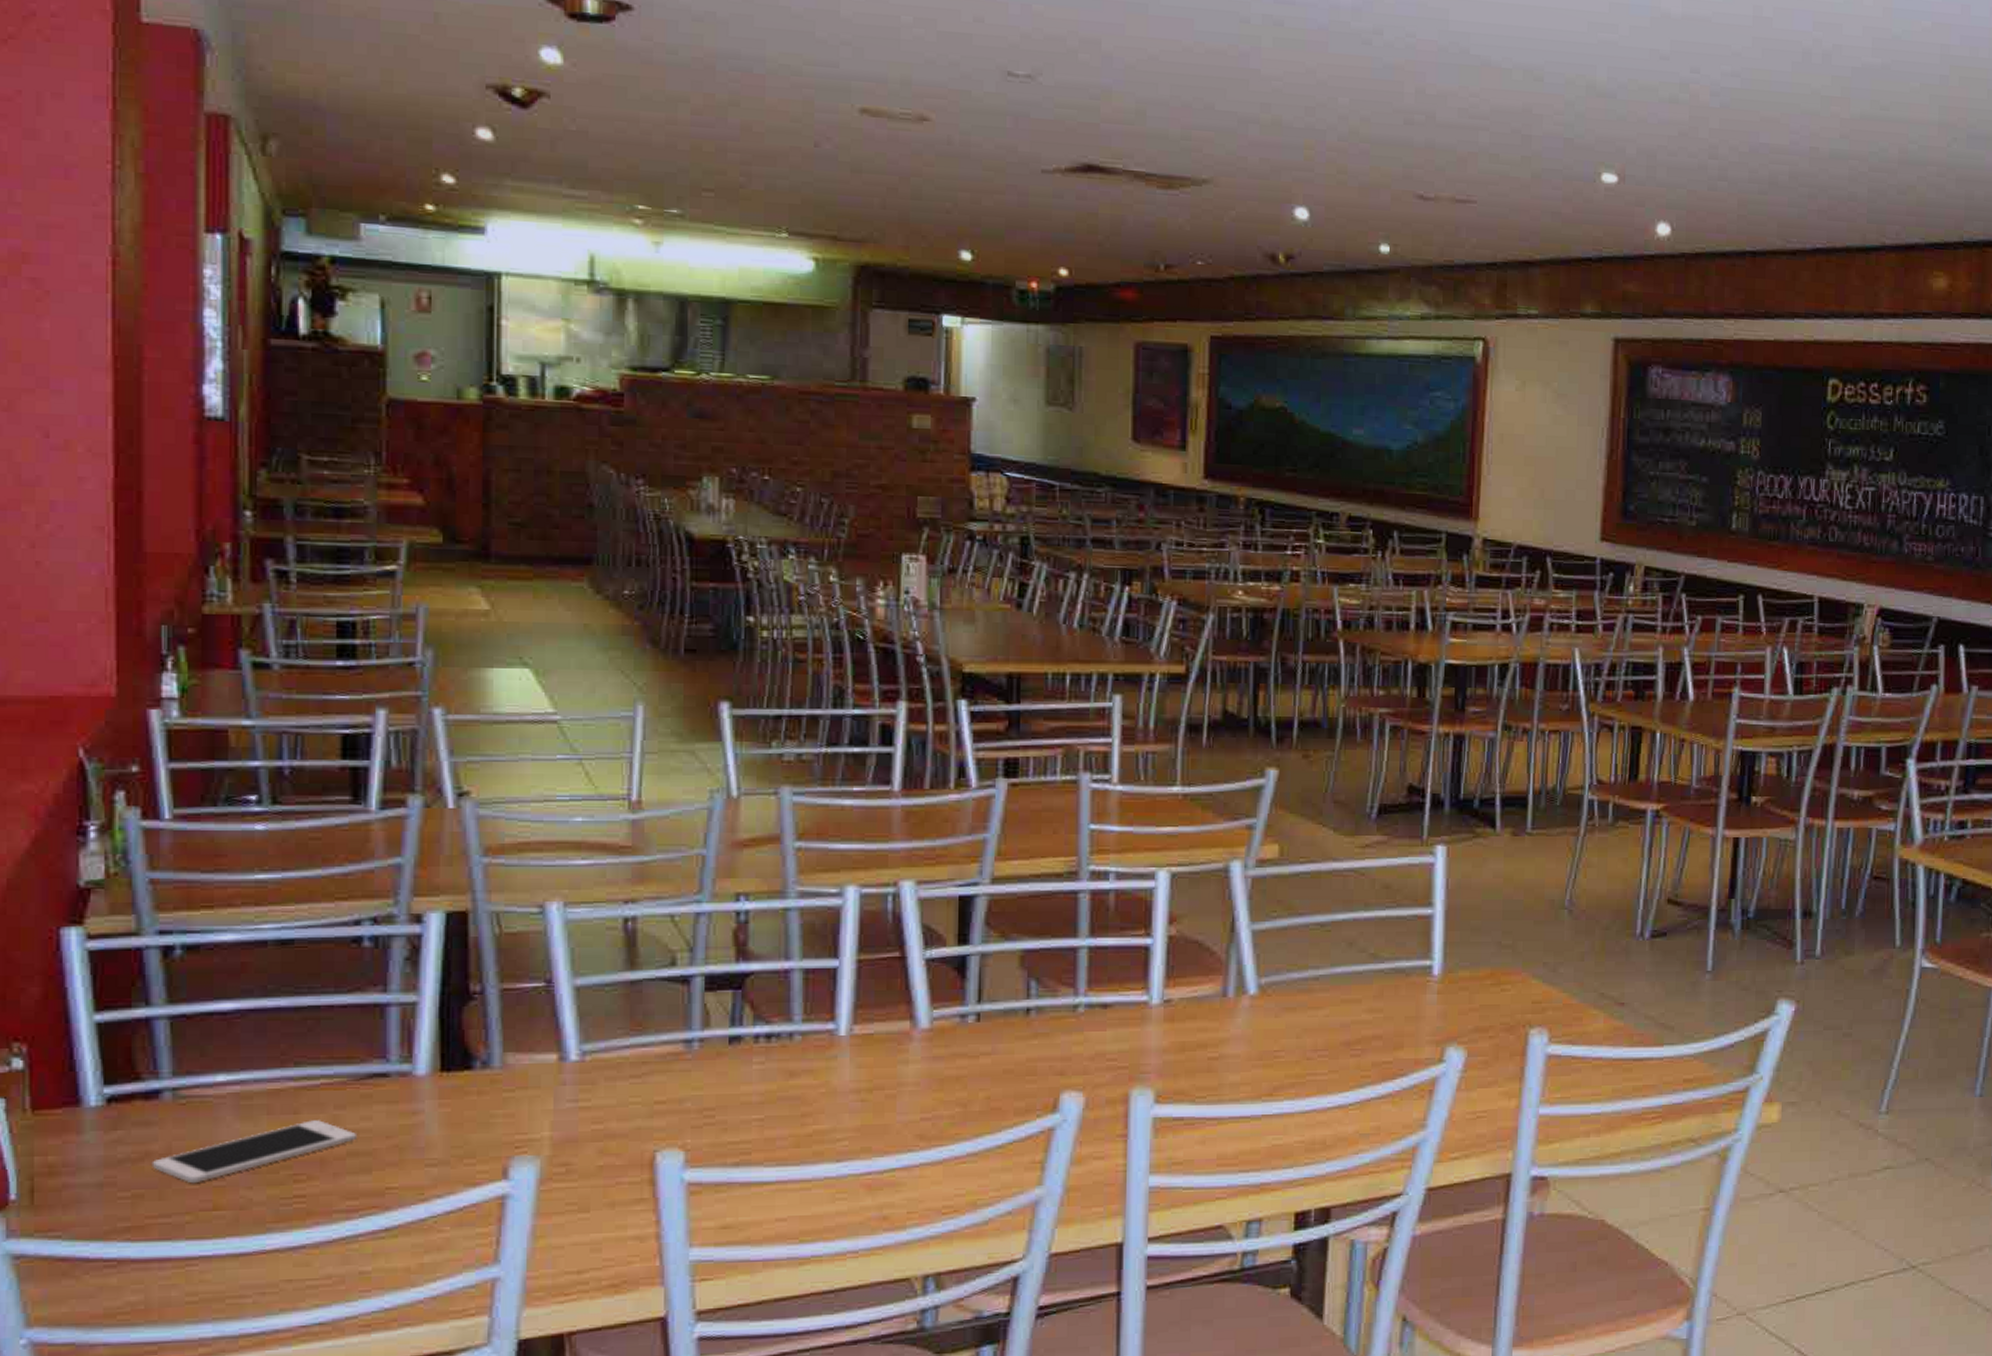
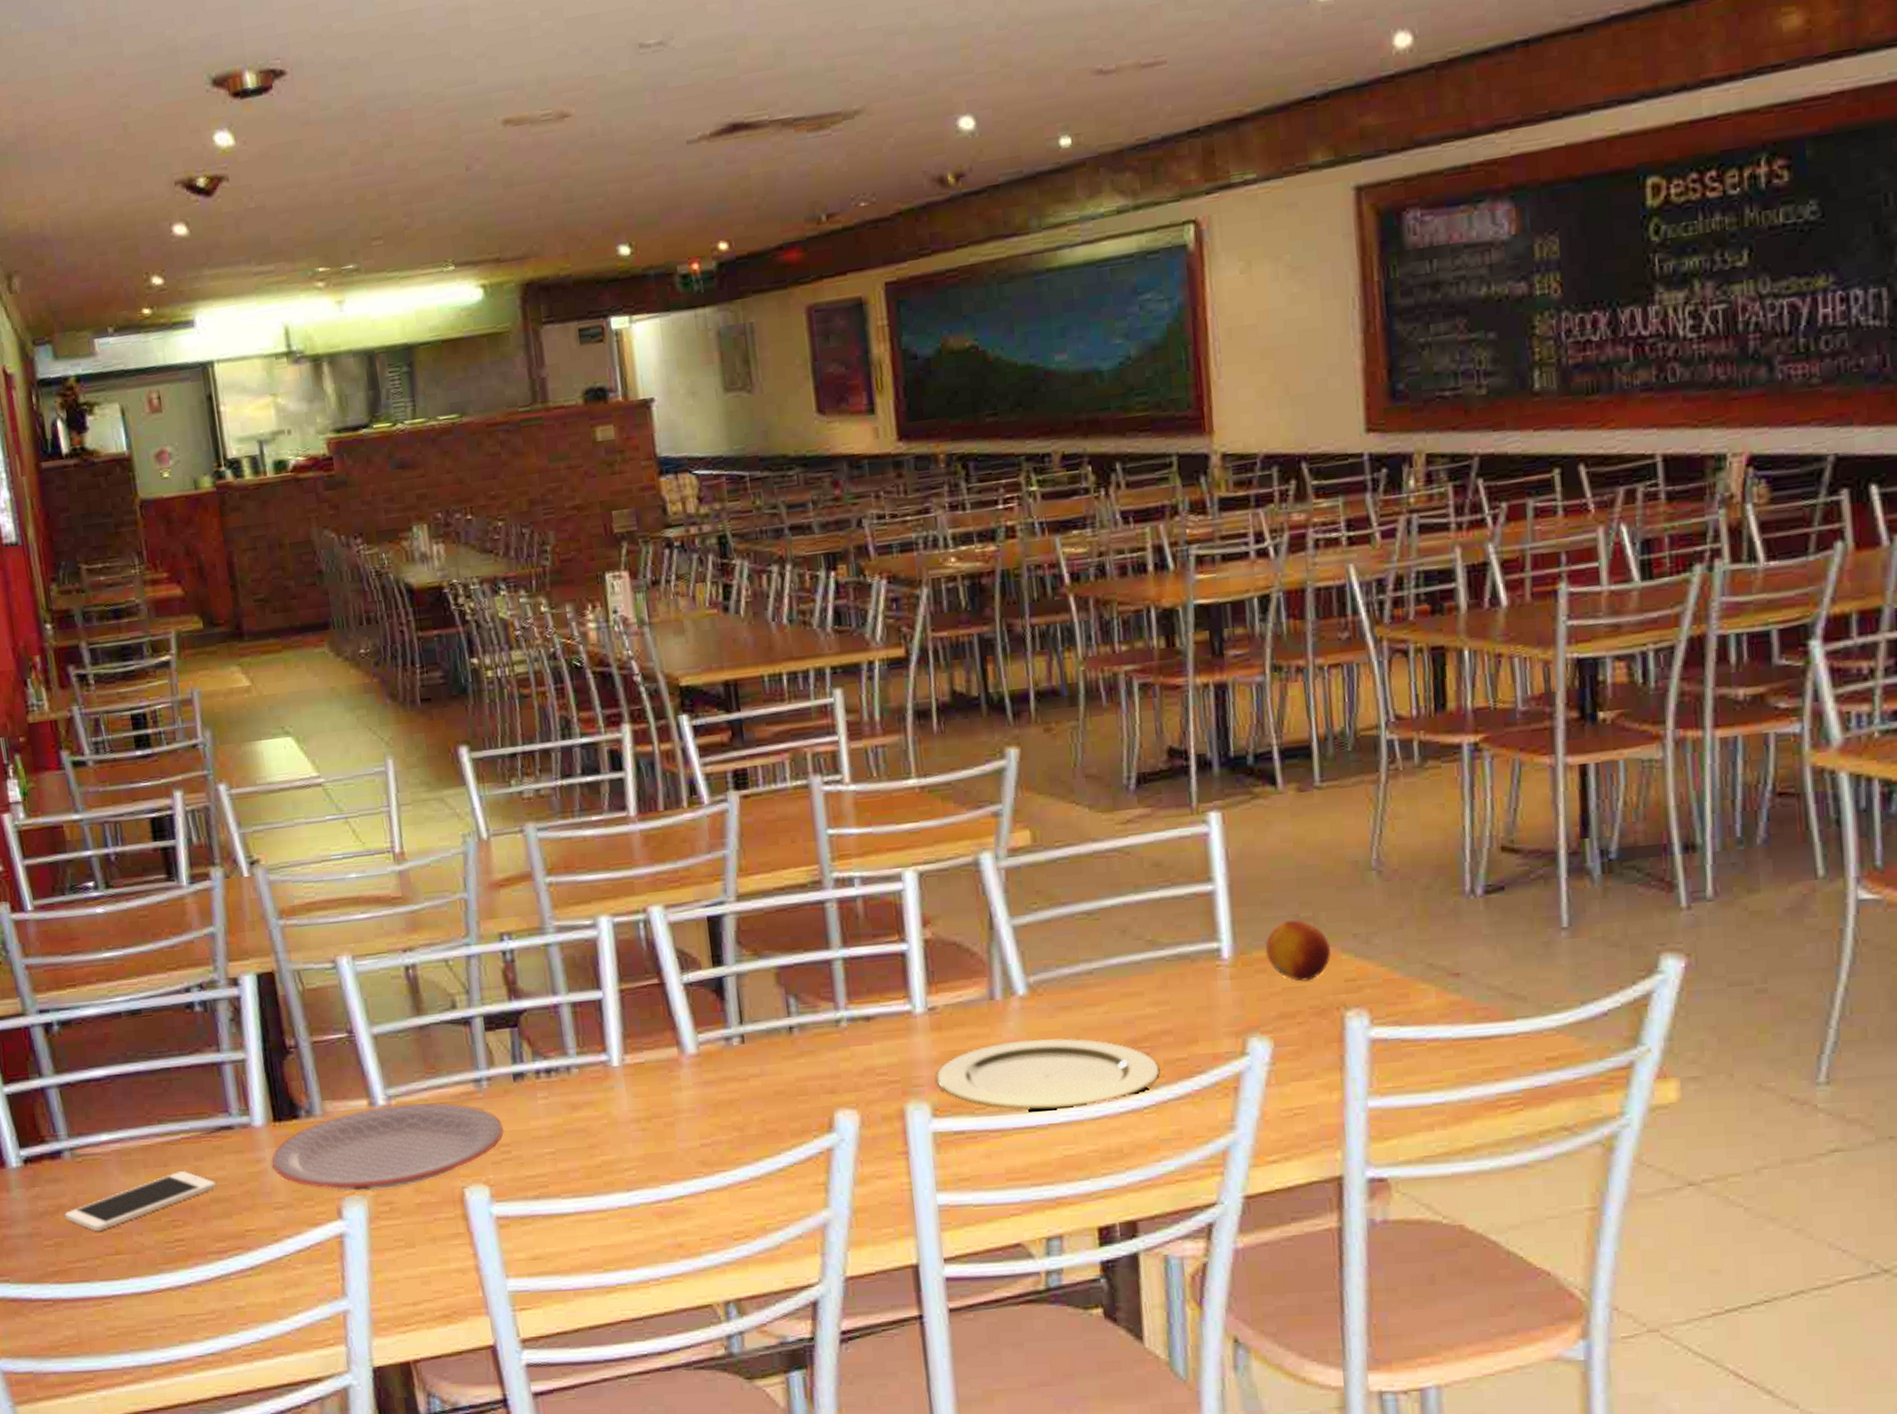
plate: none [431,1060,711,1150] -> present [271,1103,505,1191]
plate: none [1162,1036,1367,1102] -> present [936,1038,1160,1111]
fruit: none [1471,945,1523,1000] -> present [1266,919,1331,982]

